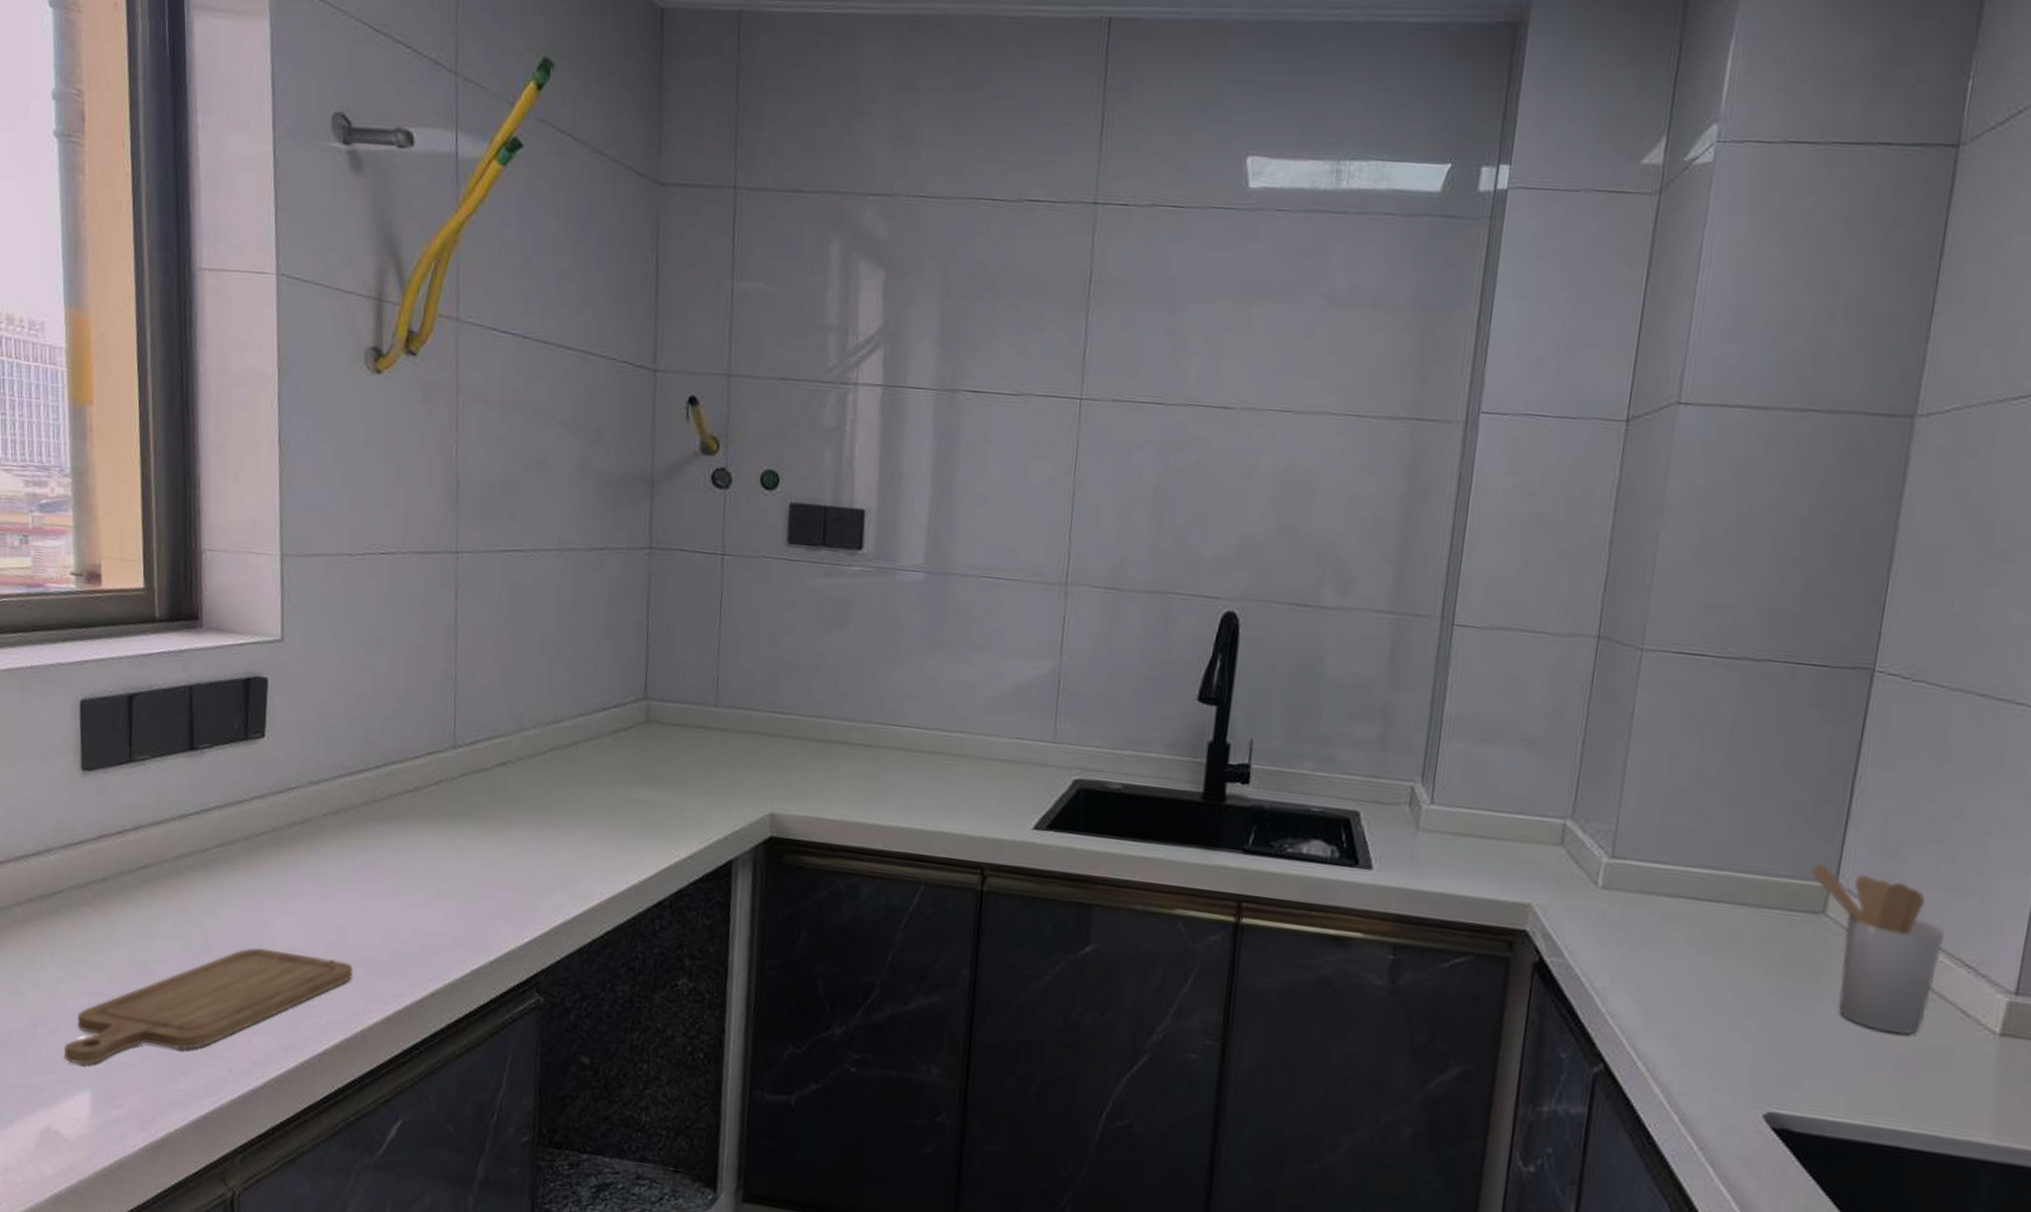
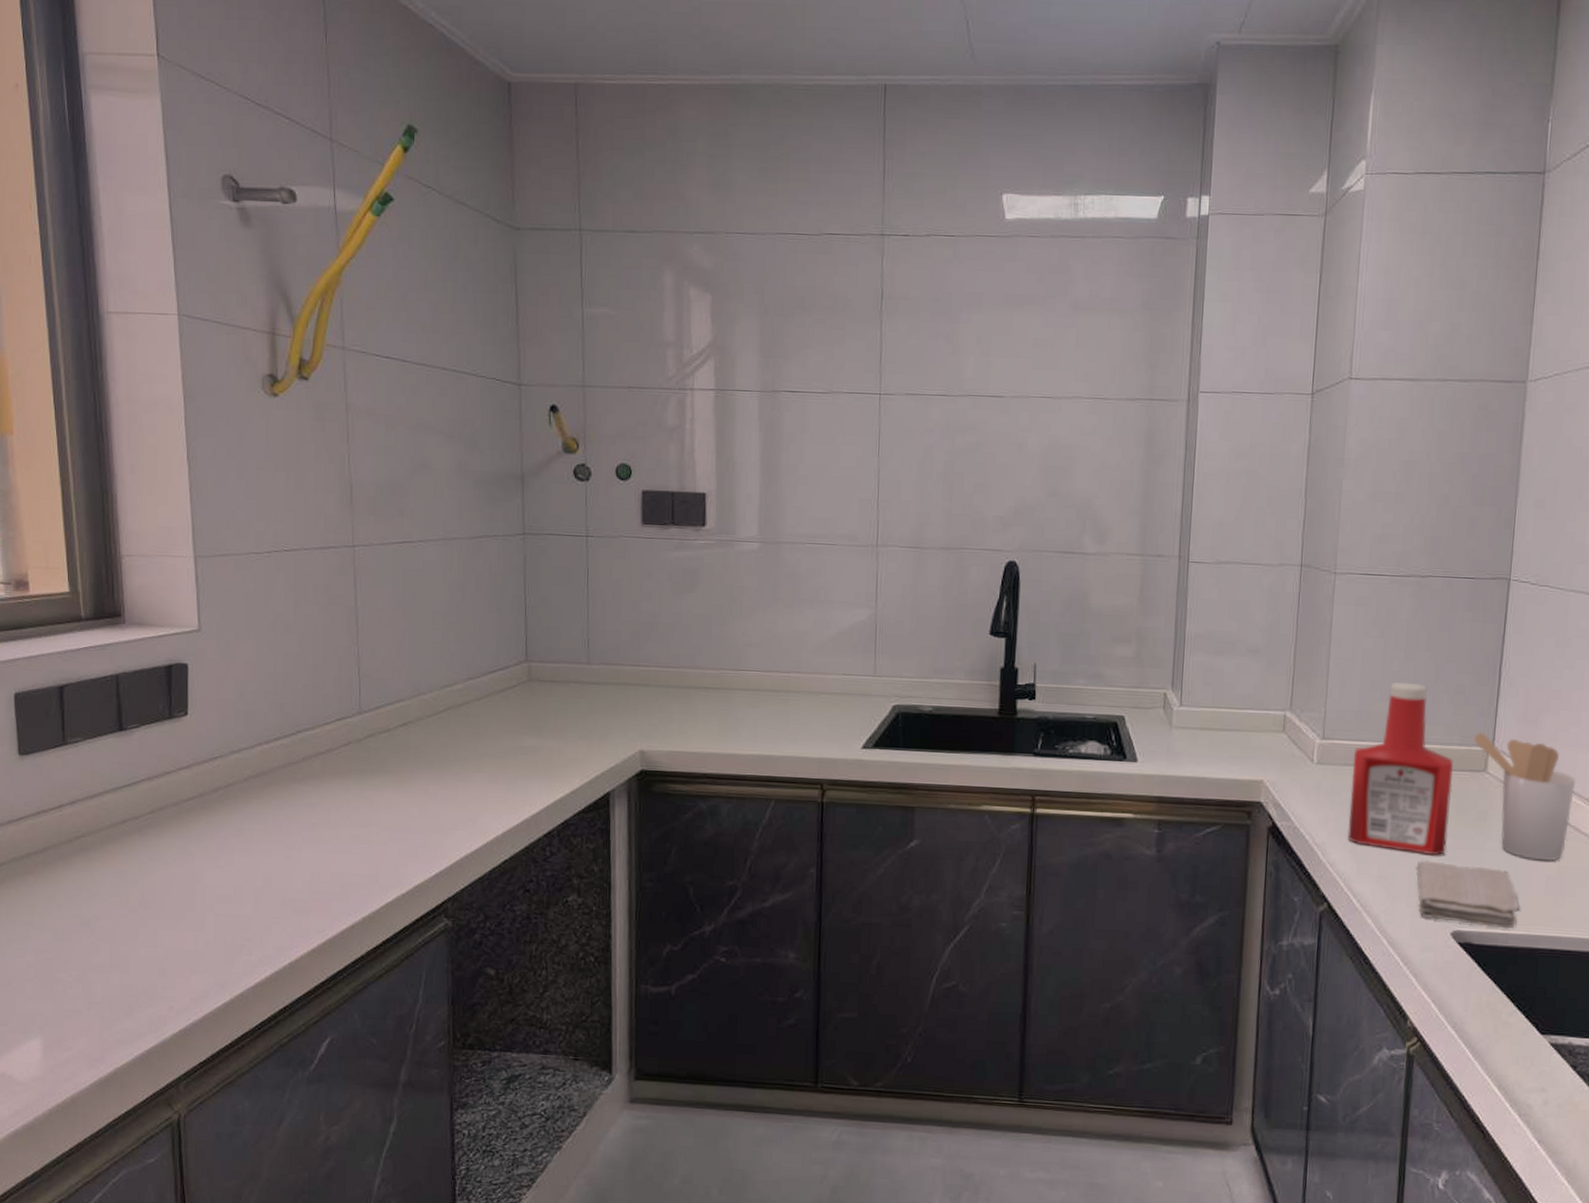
chopping board: present [64,948,353,1065] -> none [14,899,279,1016]
ketchup bottle: none [1635,792,1782,1016] -> present [1347,682,1454,856]
washcloth: none [1722,1020,1859,1116] -> present [1415,860,1521,929]

